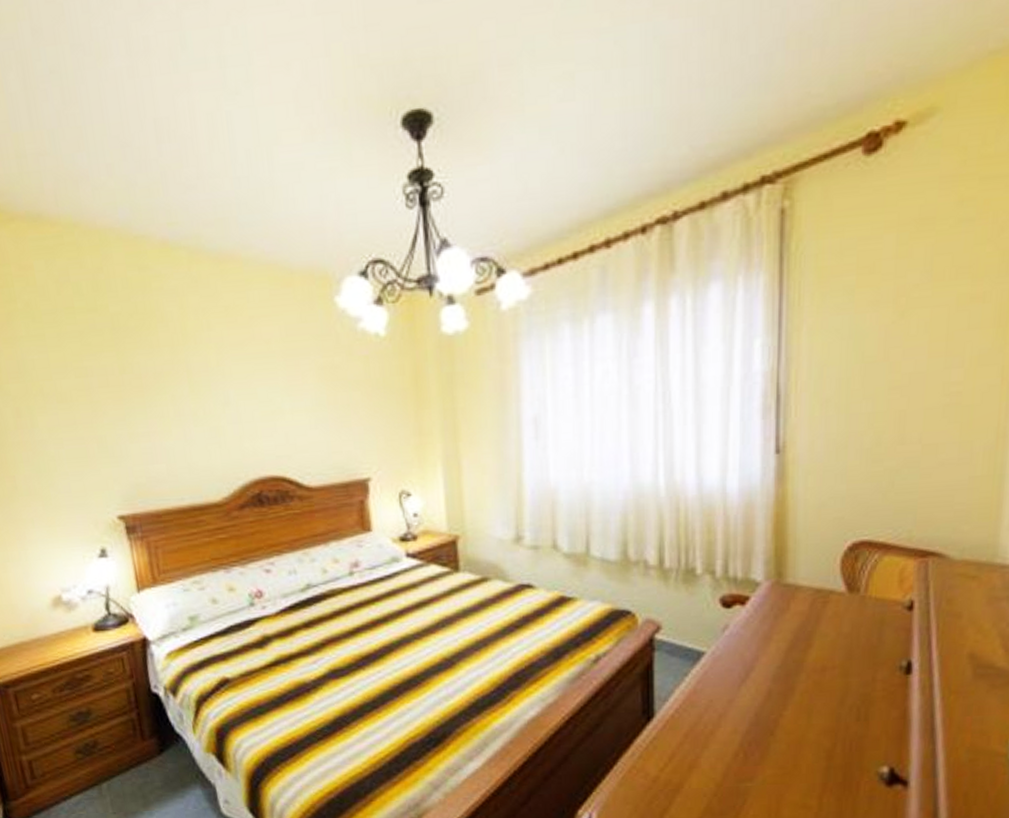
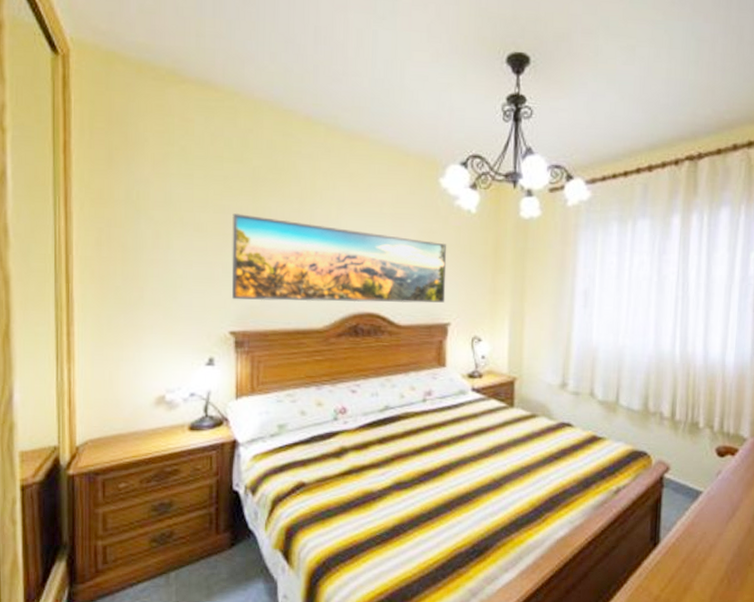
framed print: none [97,374,361,479] -> present [231,213,447,303]

